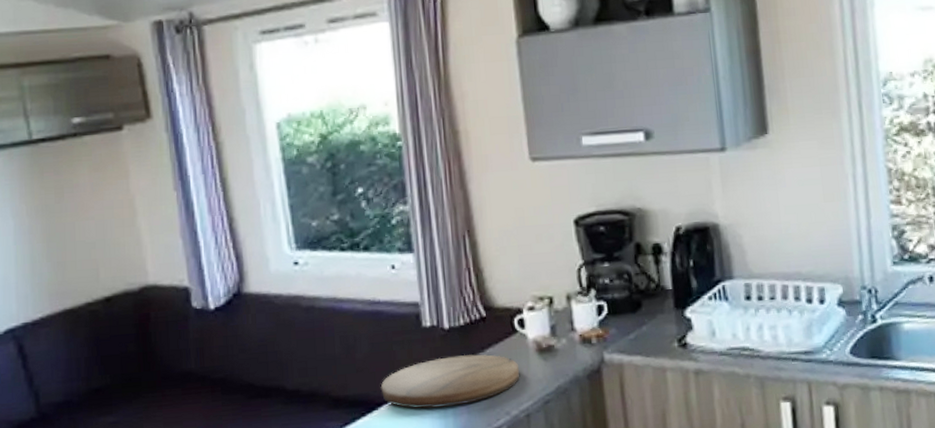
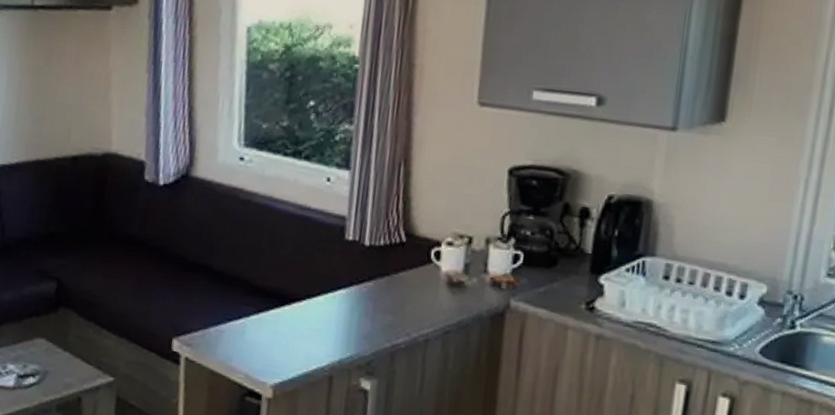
cutting board: present [380,354,520,409] -> none [296,270,427,318]

